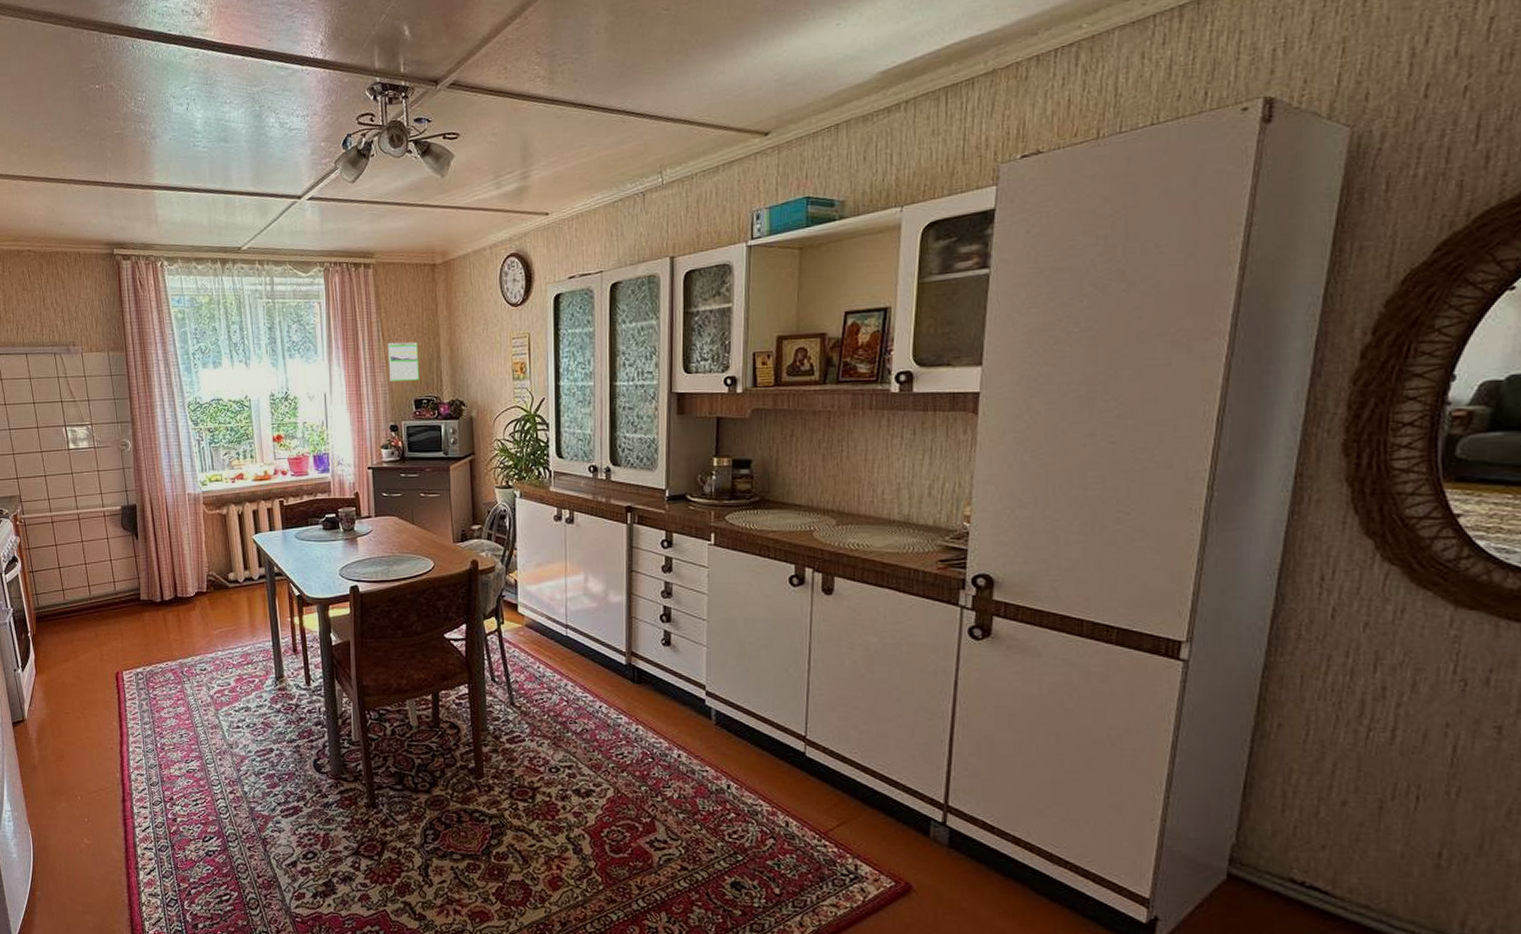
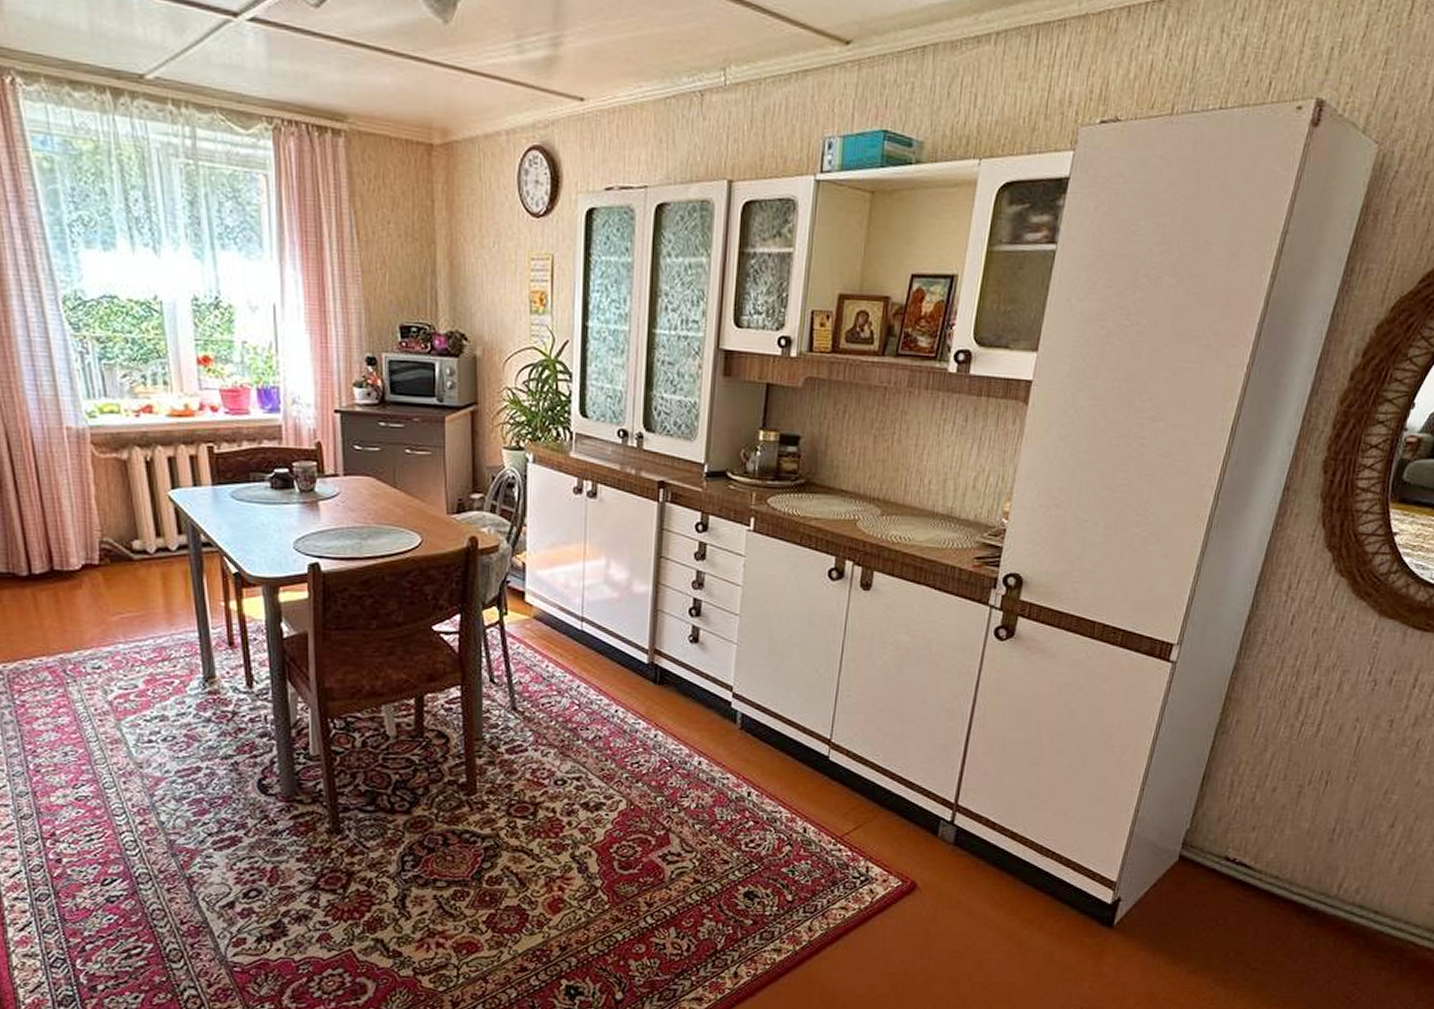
calendar: present [388,341,420,382] -> none [365,244,408,300]

